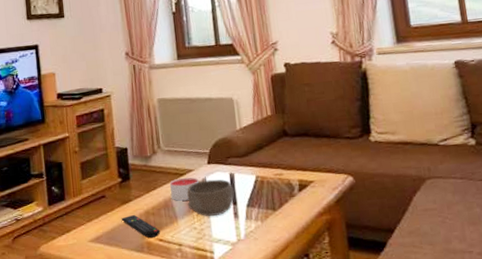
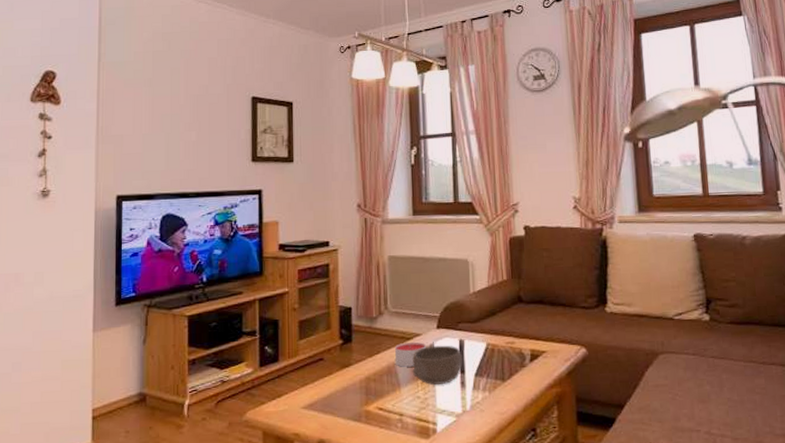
remote control: present [121,214,161,239] -> none [339,380,381,407]

